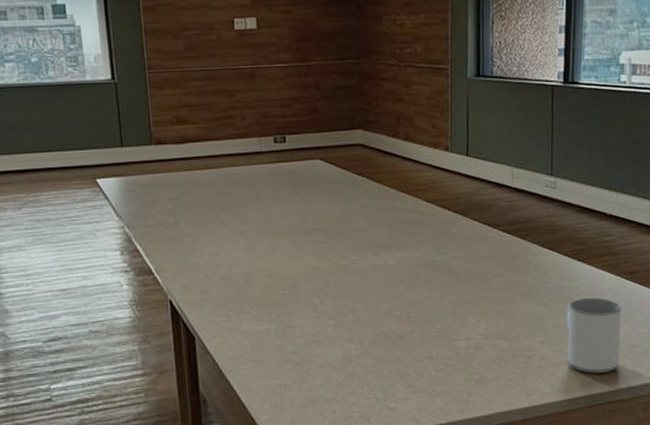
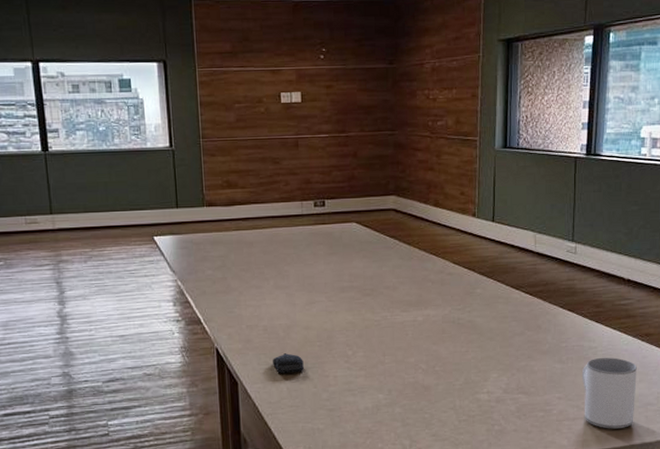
computer mouse: none [233,303,267,326] -> present [273,353,304,374]

